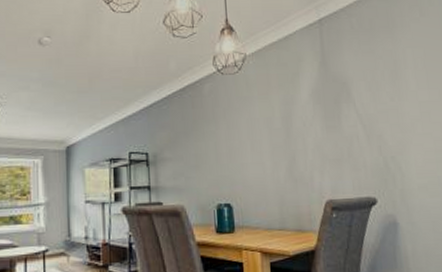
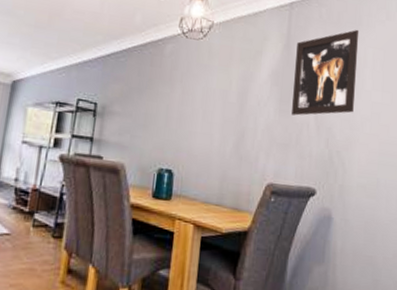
wall art: none [333,32,402,129] -> present [292,29,360,116]

